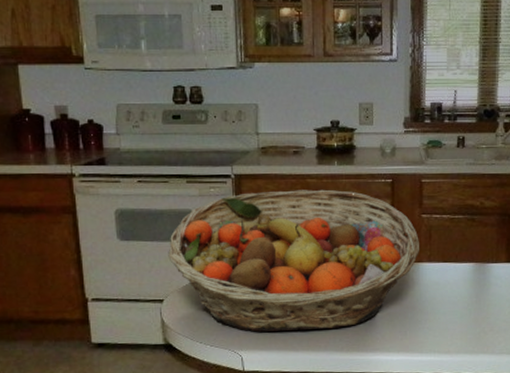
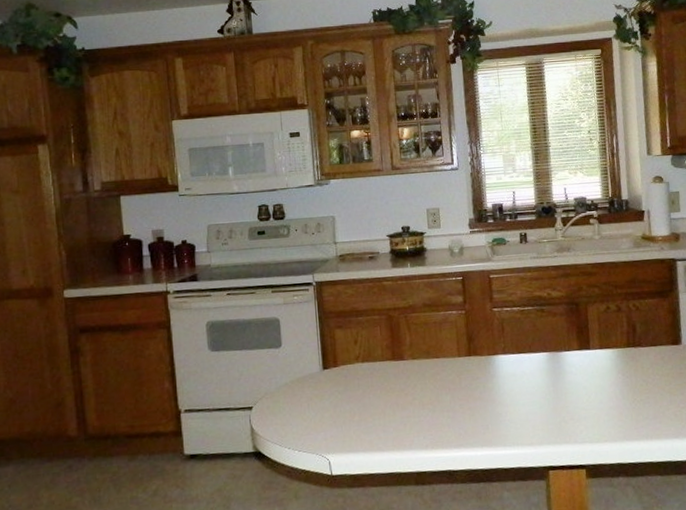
fruit basket: present [168,189,420,332] -> none [256,290,495,434]

